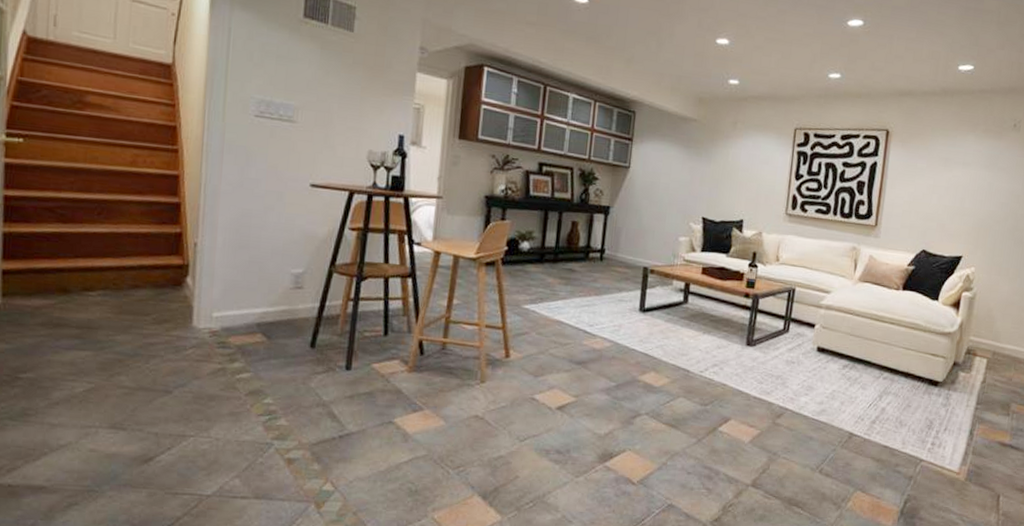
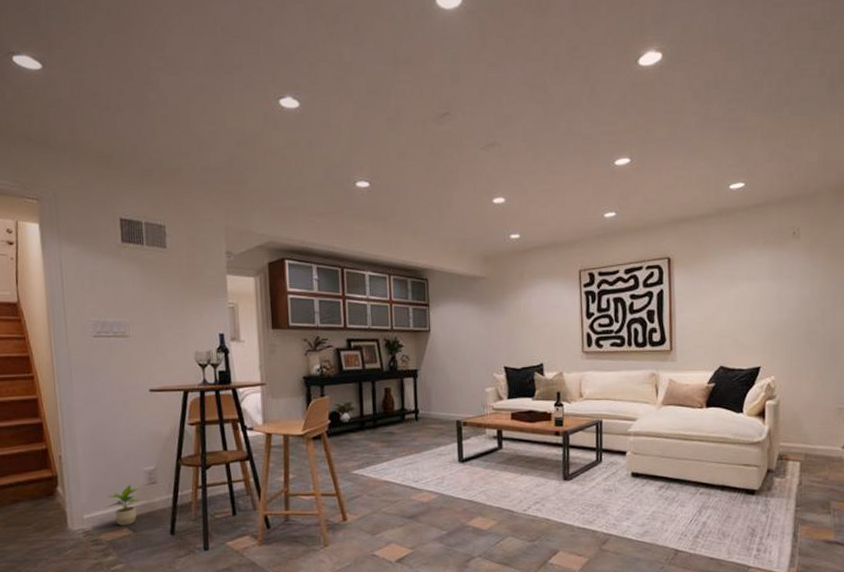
potted plant: none [242,285,283,331] -> present [107,484,140,525]

